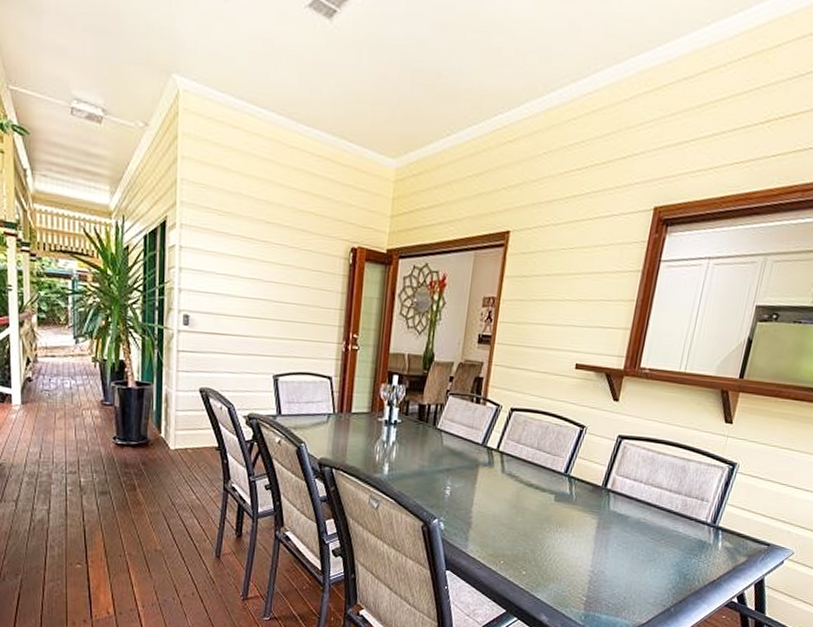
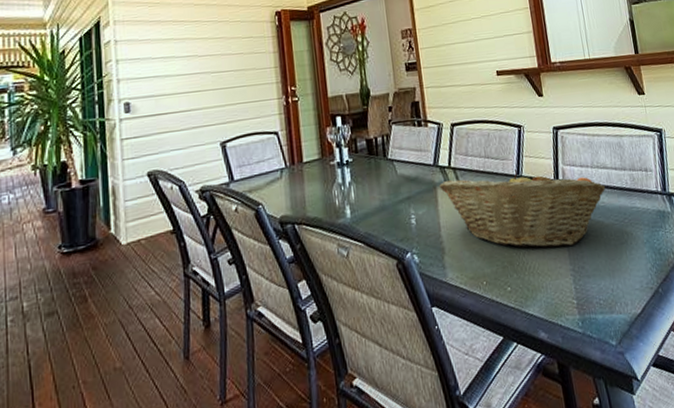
fruit basket: none [482,462,652,550] -> present [439,169,605,248]

